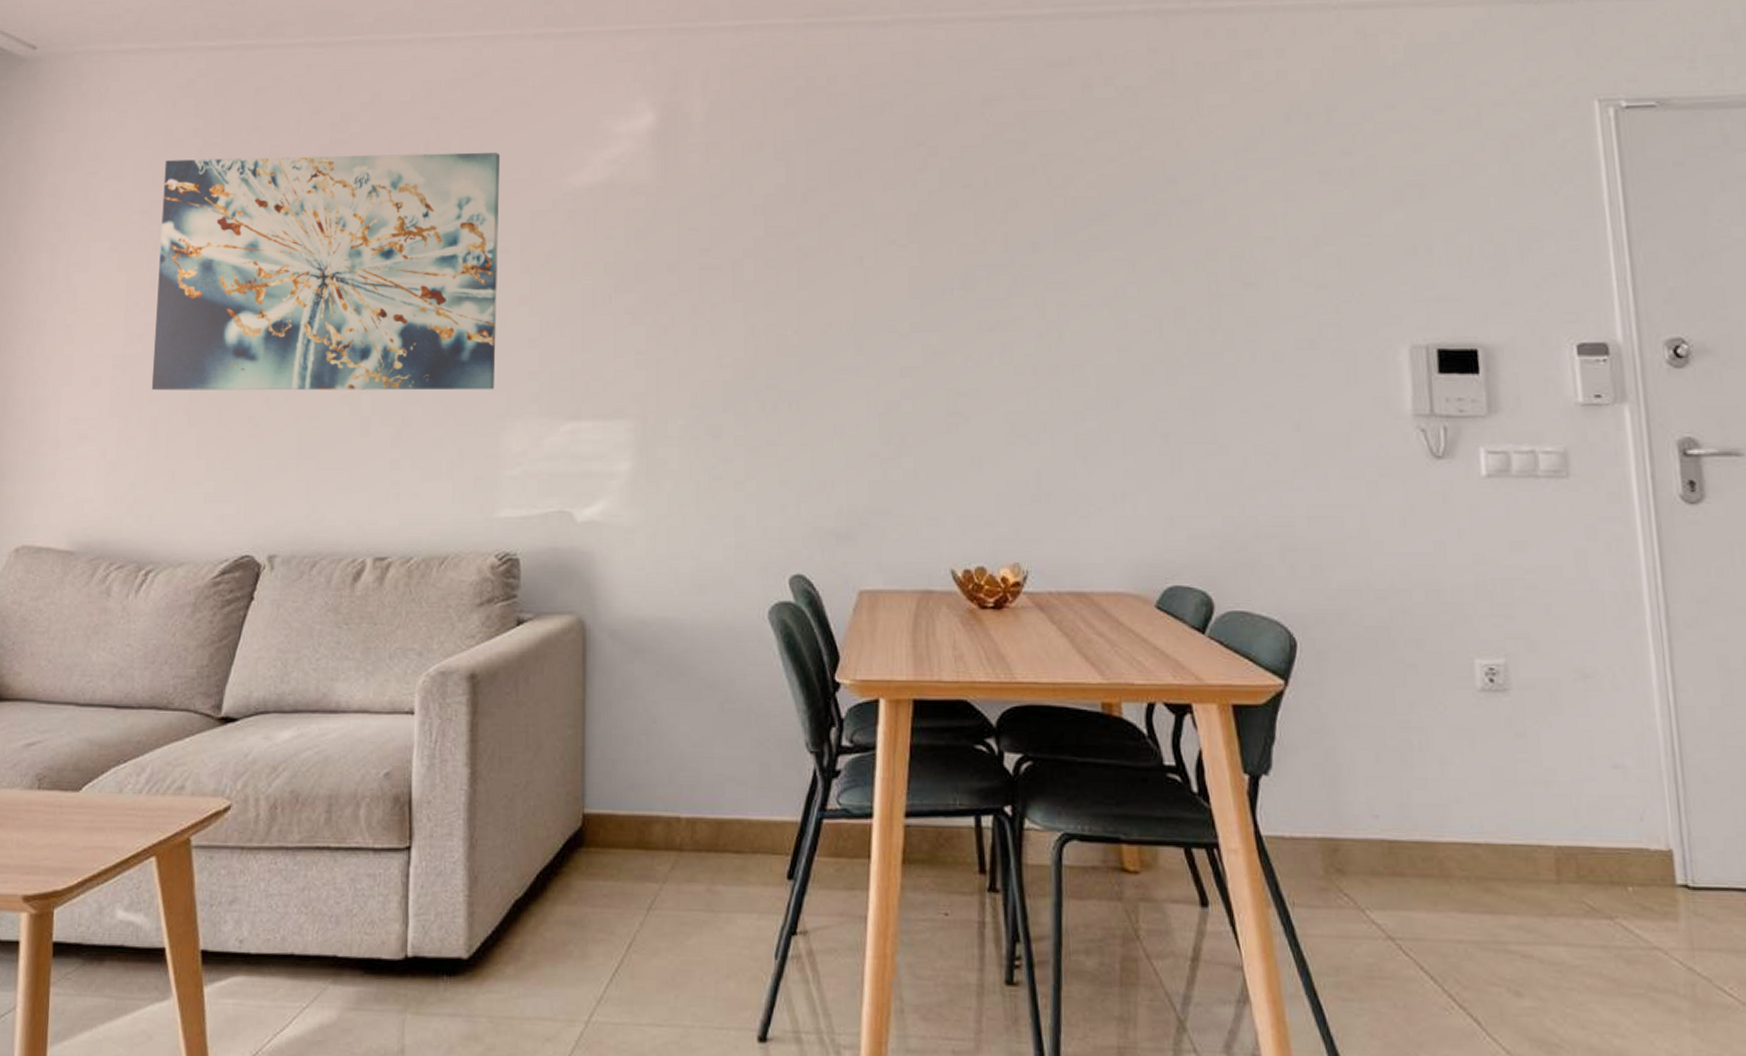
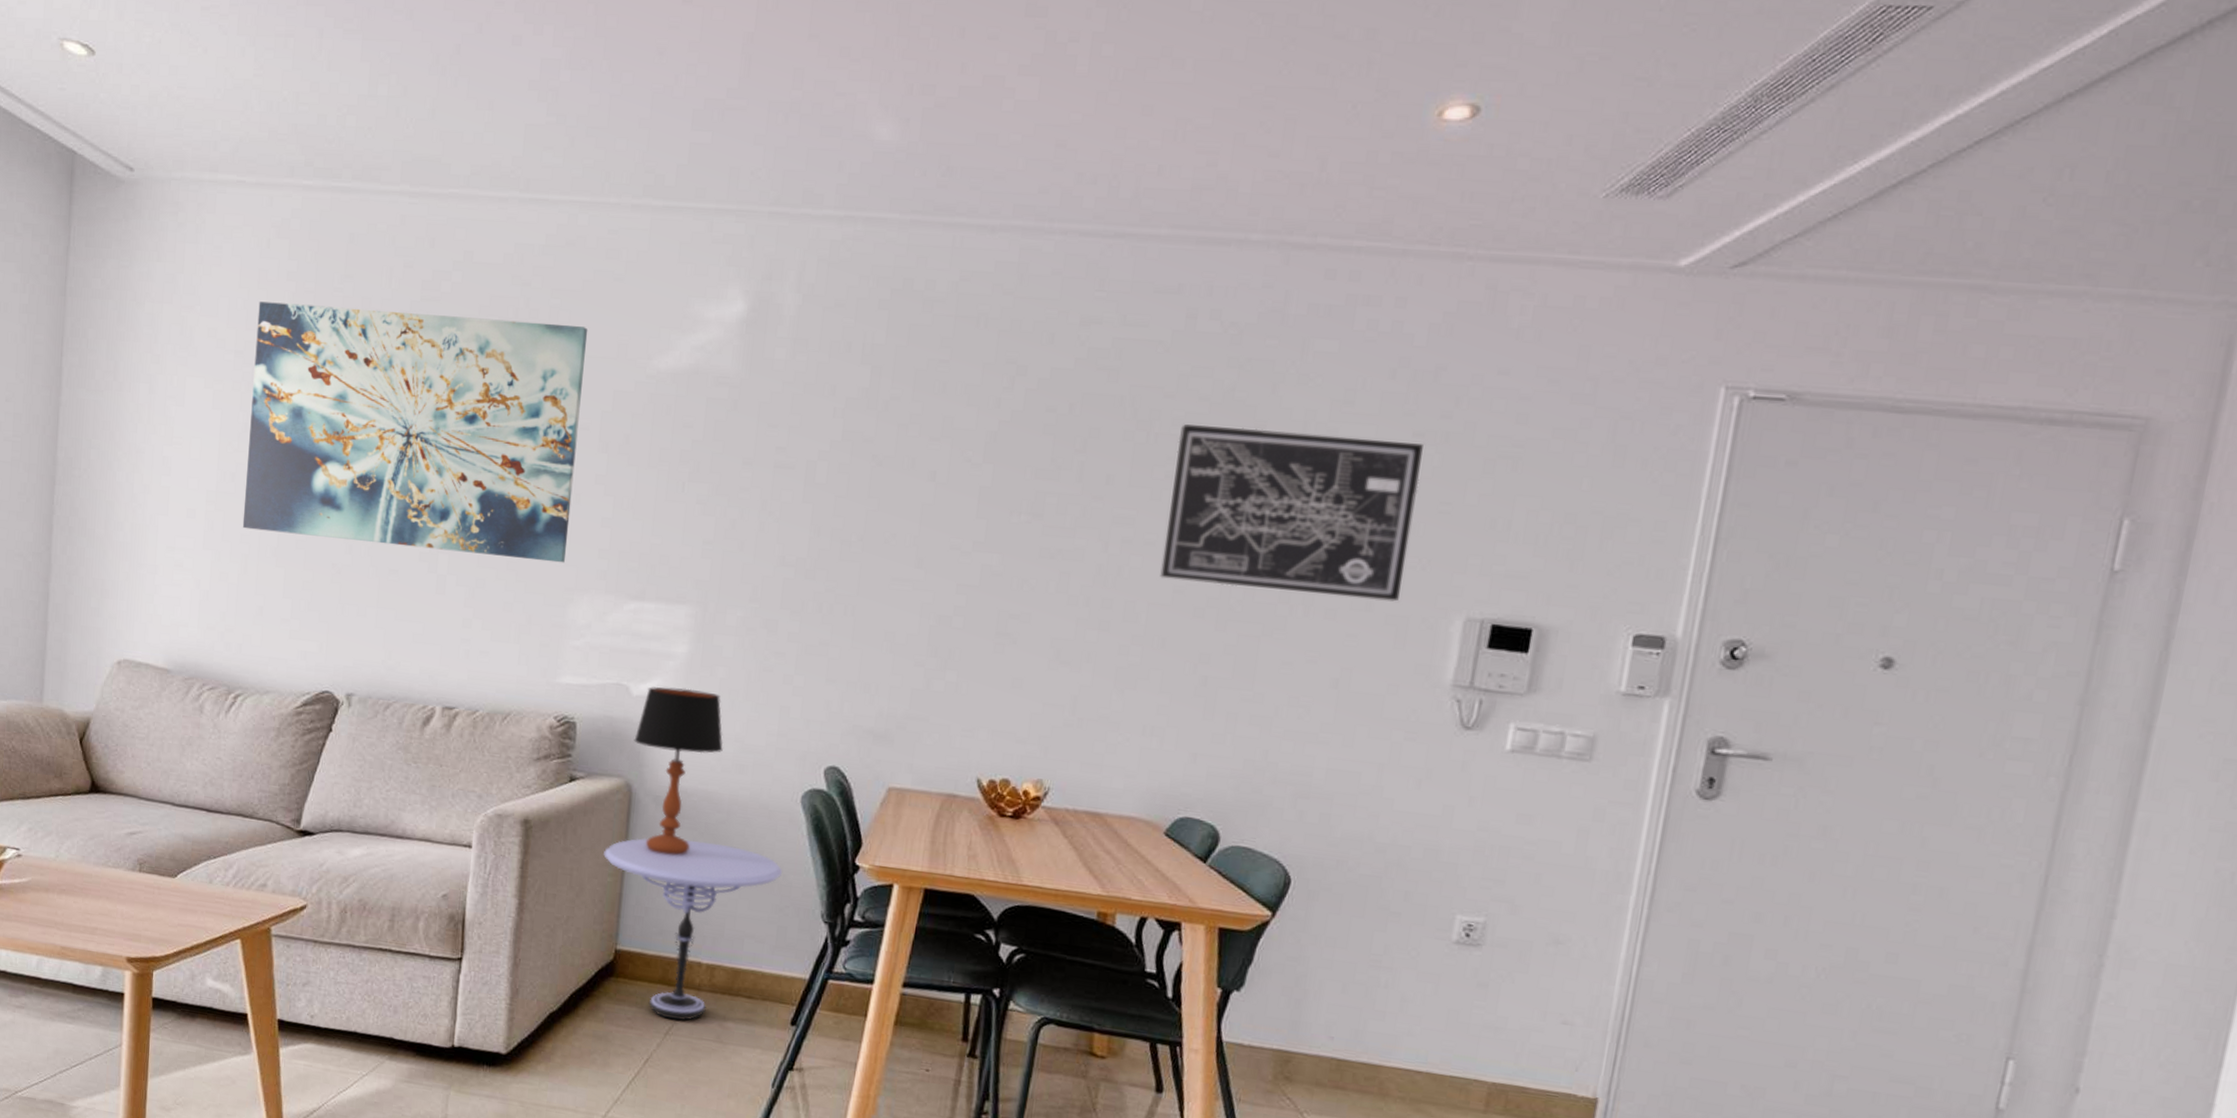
side table: none [561,675,758,891] -> present [603,837,783,1021]
table lamp: none [583,508,679,696] -> present [634,687,724,856]
wall art: none [1095,181,1341,339] -> present [1160,424,1423,602]

